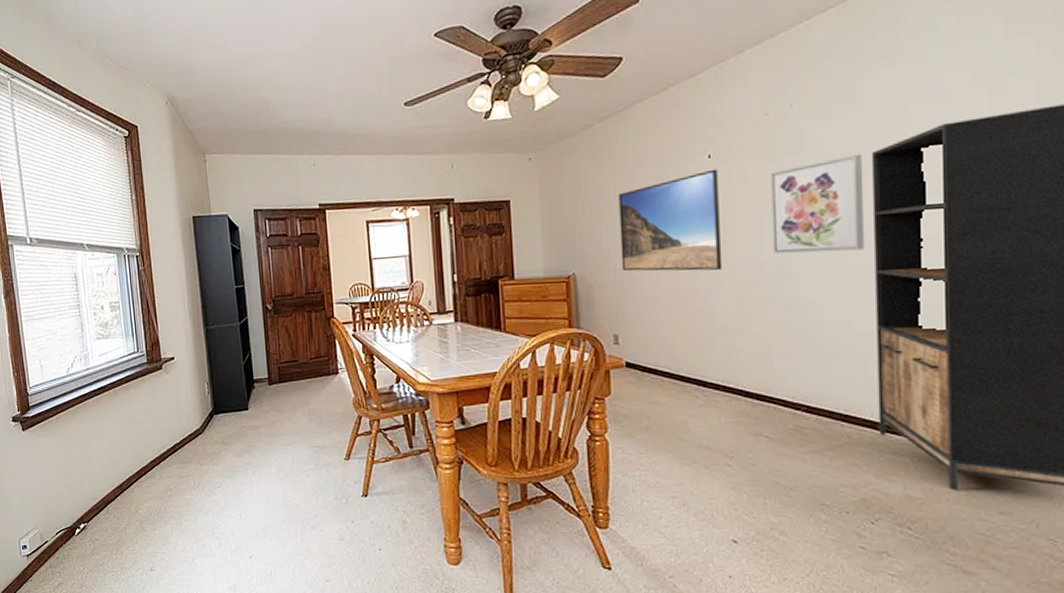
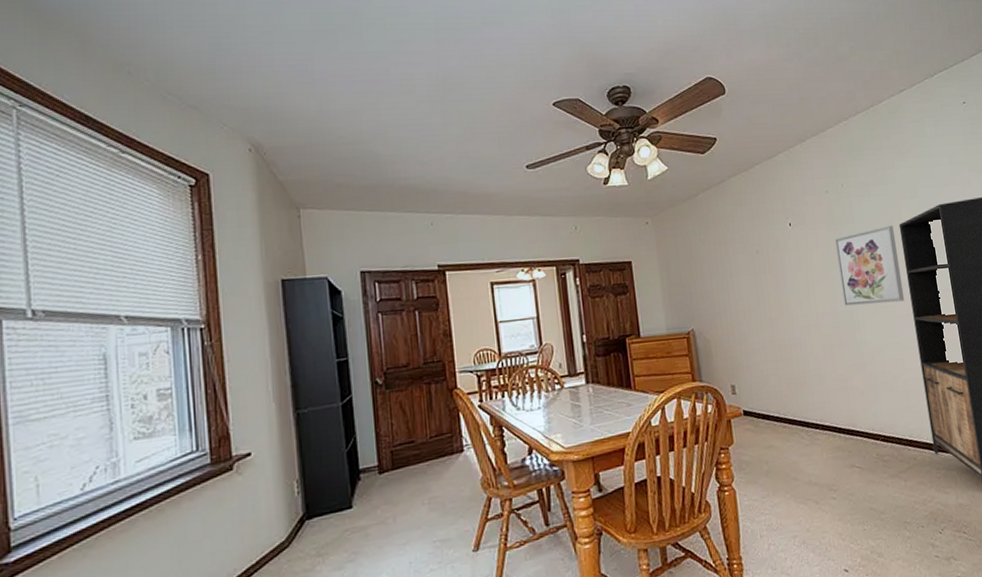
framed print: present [618,169,723,272] -> none [724,235,810,326]

